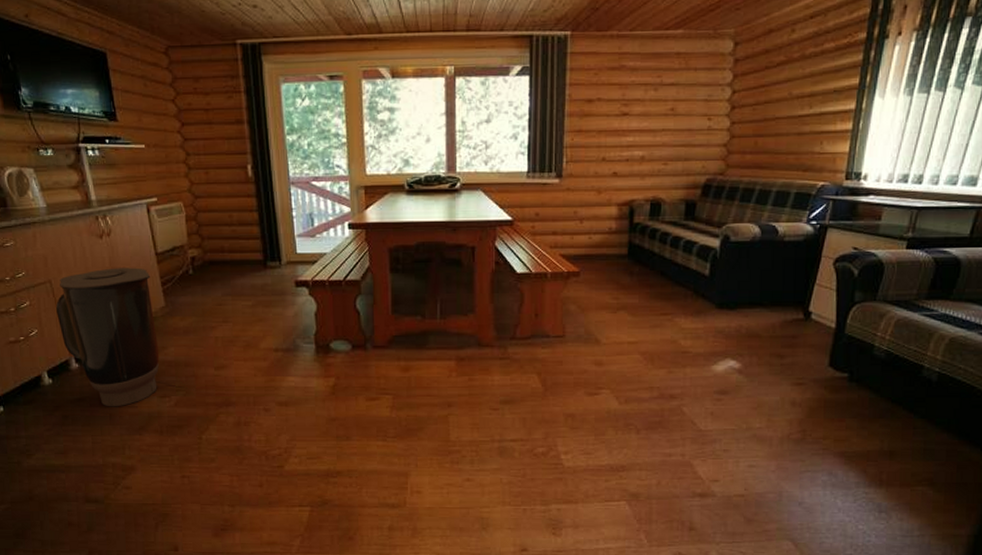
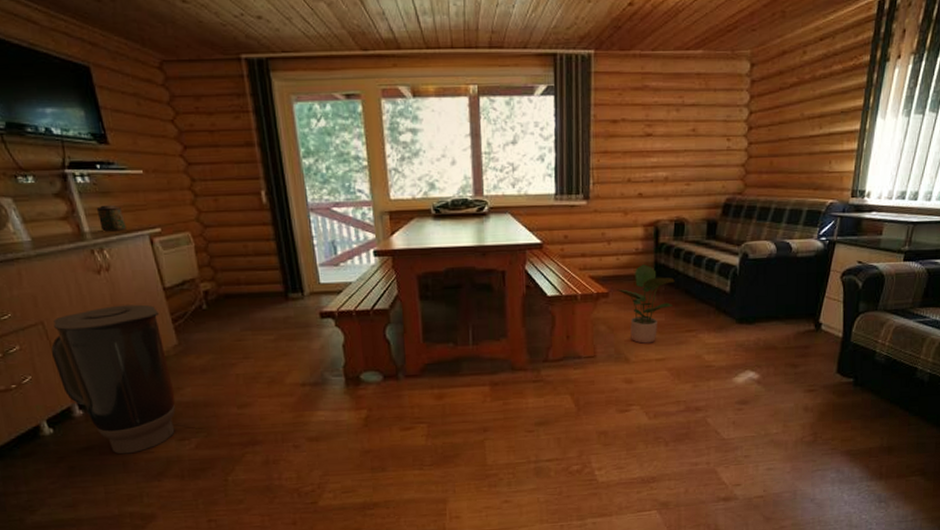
canister: none [103,175,127,200] -> present [96,204,126,232]
potted plant: none [588,244,650,325] -> present [617,264,675,344]

